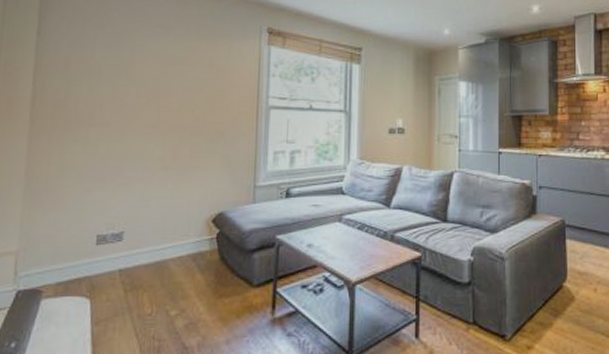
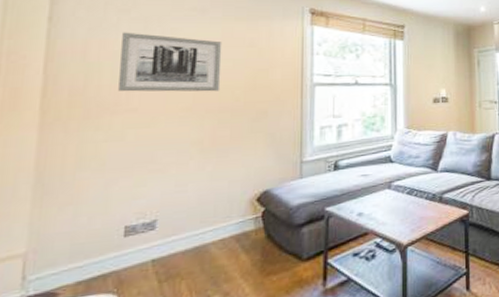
wall art: none [94,47,185,110] -> present [118,32,222,92]

